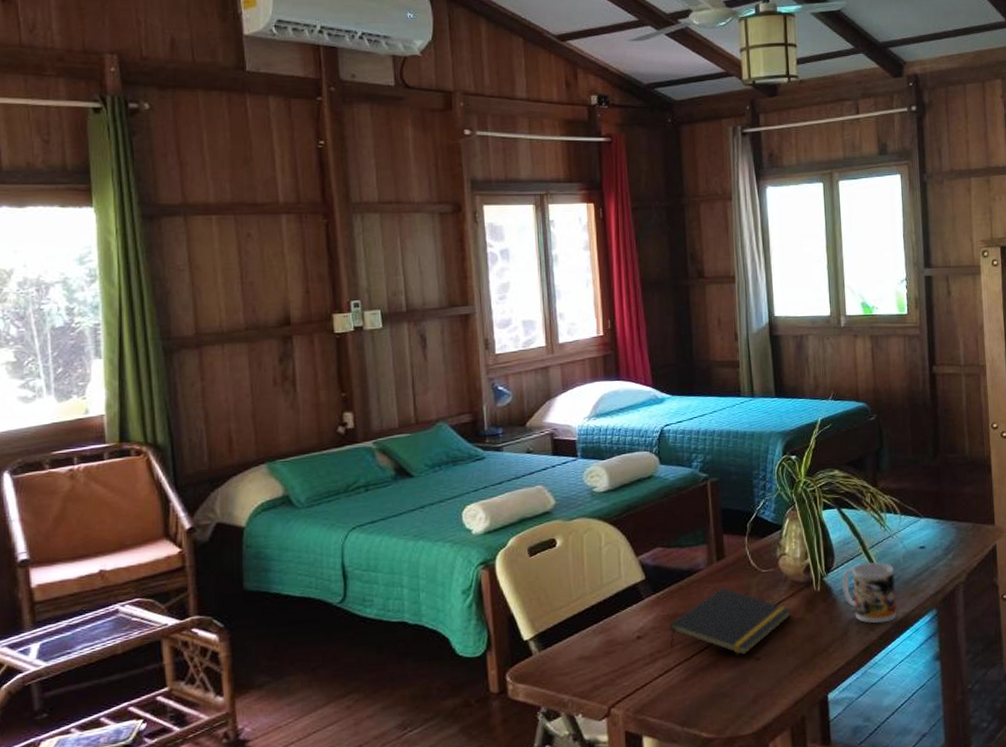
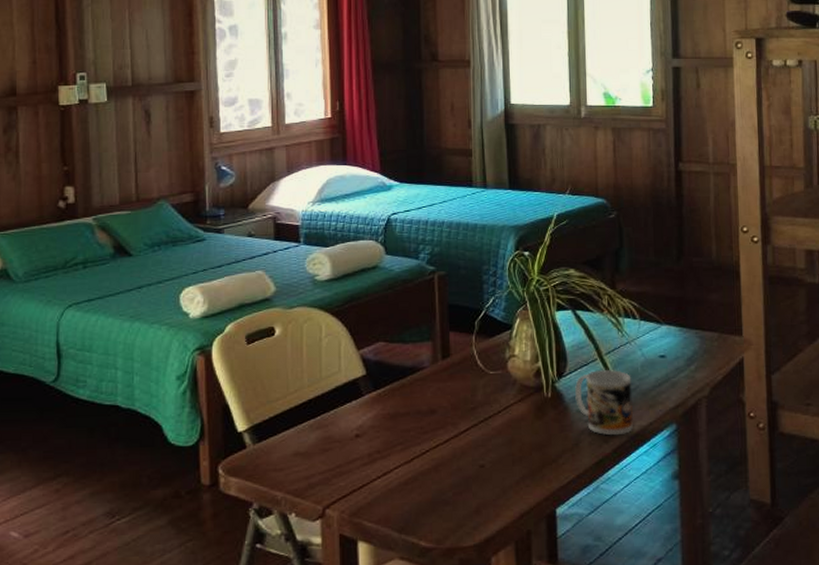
notepad: present [669,587,792,656] -> none [389,388,520,462]

